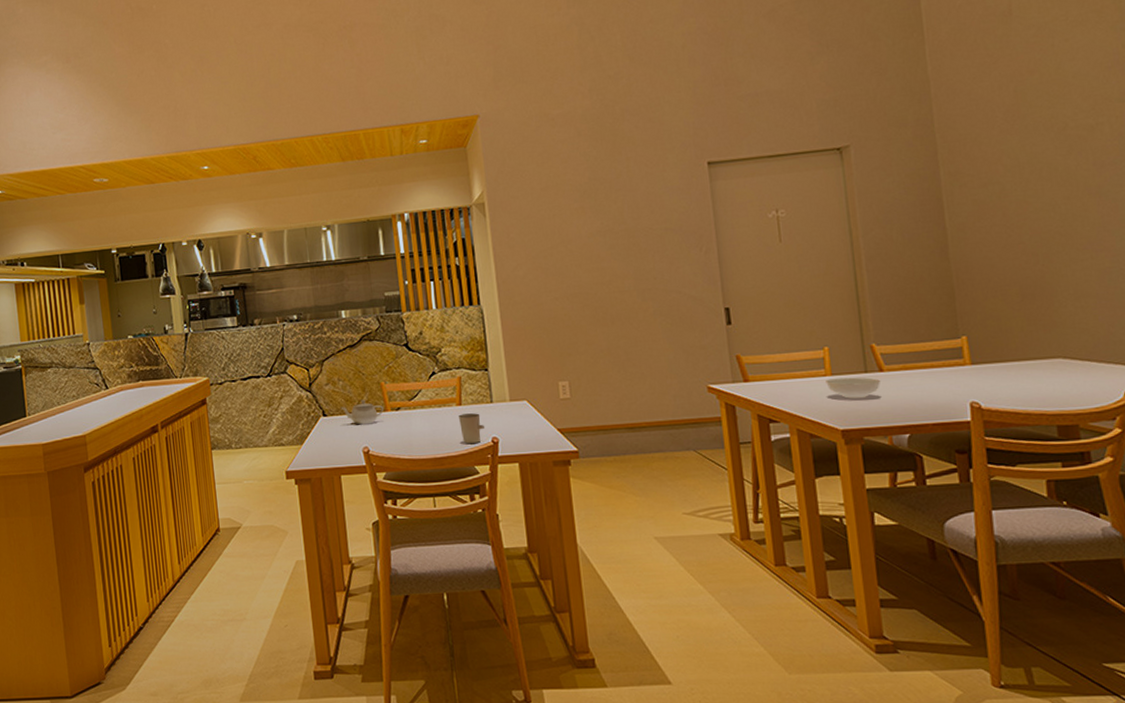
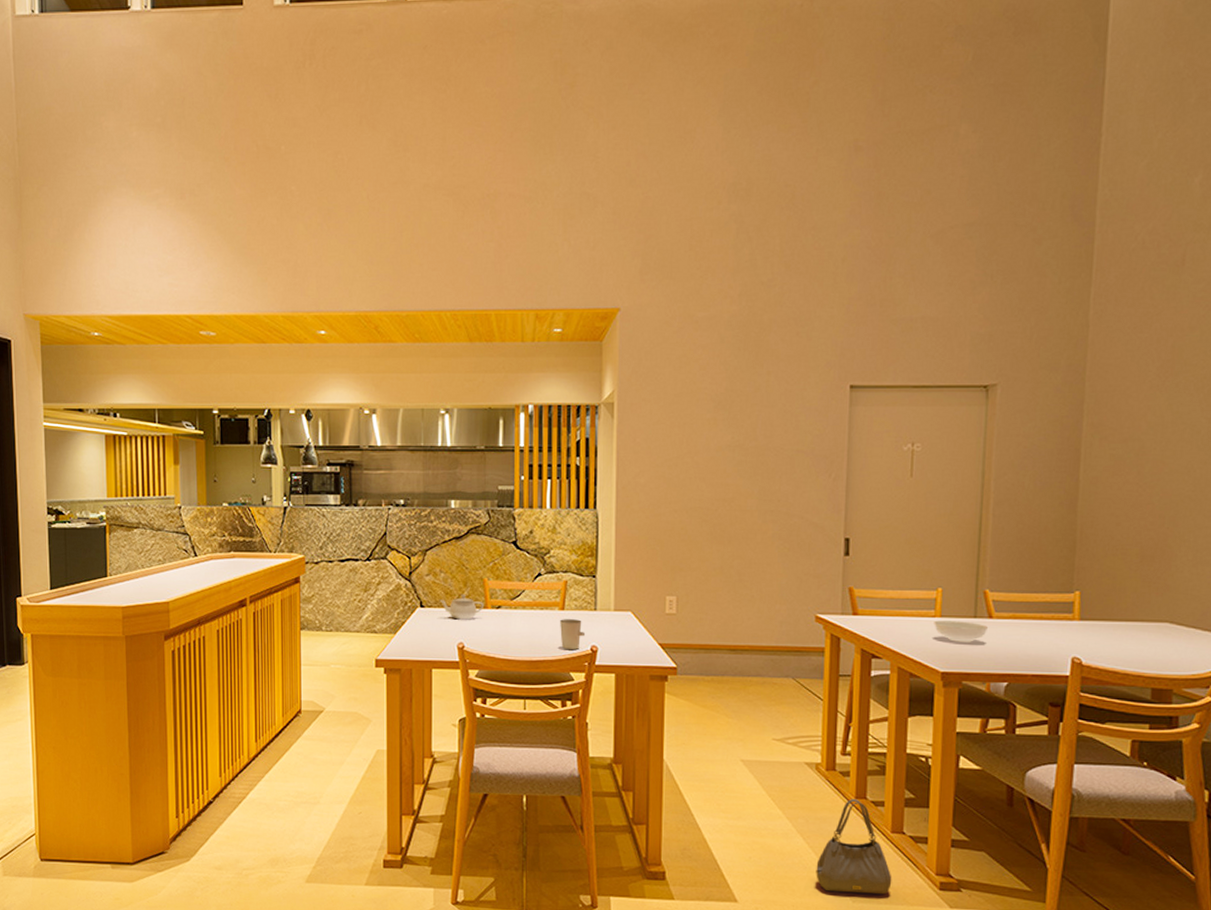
handbag: none [746,567,826,665] -> present [816,799,892,895]

